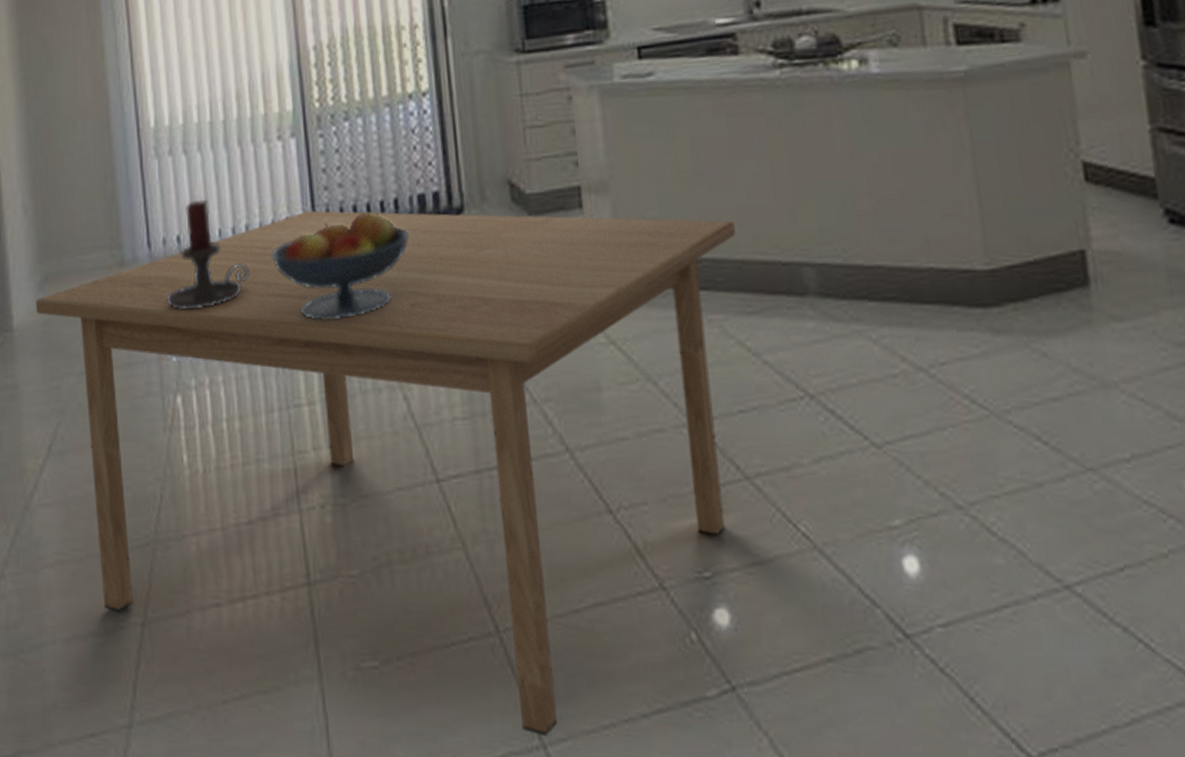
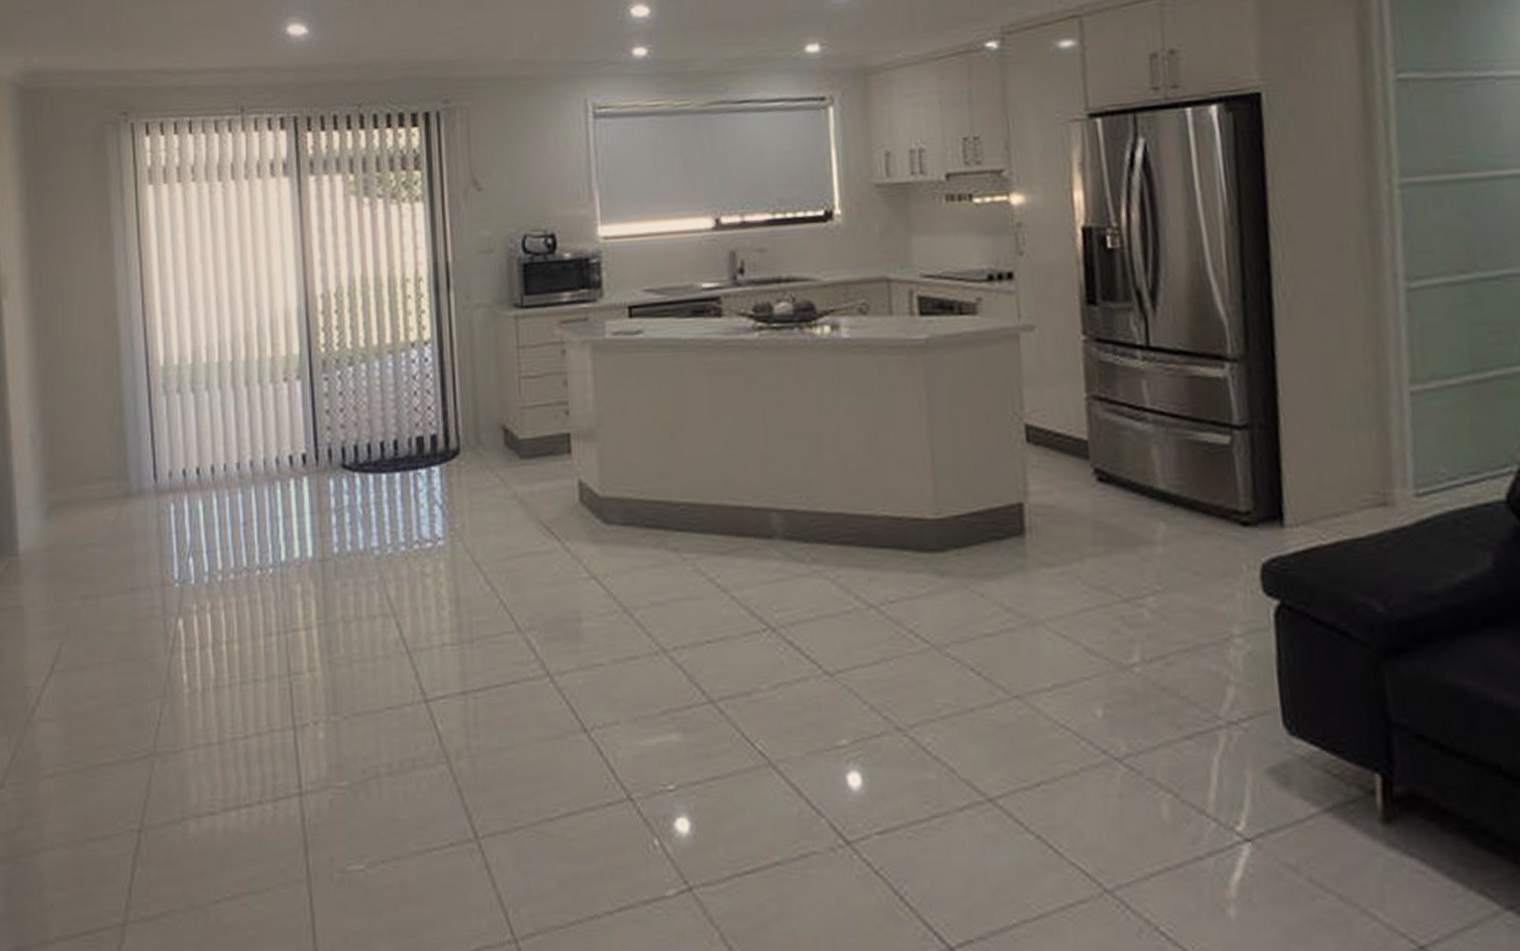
table: present [35,210,736,737] -> none [41,449,711,932]
candle holder: present [166,199,250,309] -> none [171,435,252,538]
fruit bowl: present [270,210,410,320] -> none [273,450,408,551]

